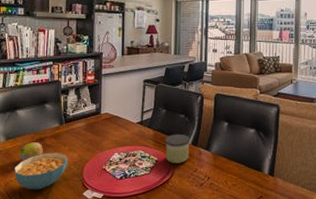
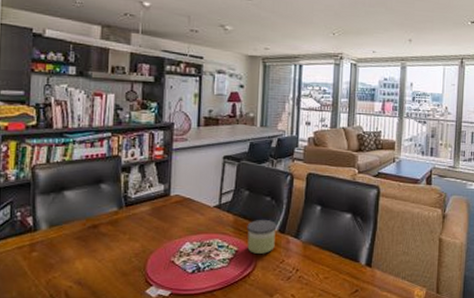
cereal bowl: present [14,153,69,190] -> none [58,242,129,288]
fruit: present [17,142,43,161] -> none [63,230,97,253]

